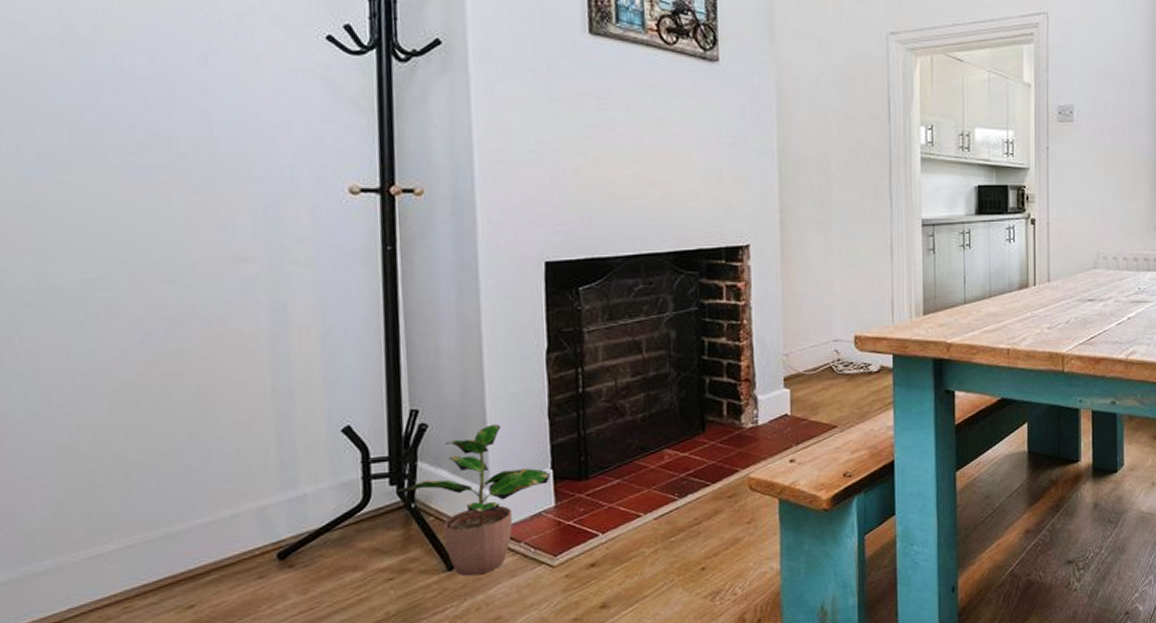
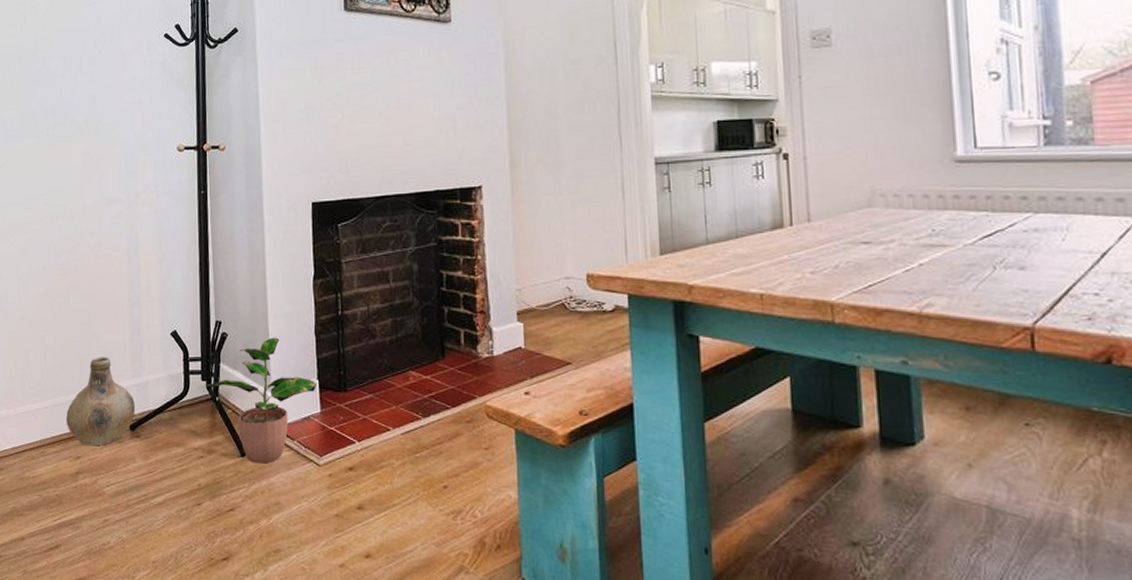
ceramic jug: none [167,468,287,590] -> present [65,357,136,446]

